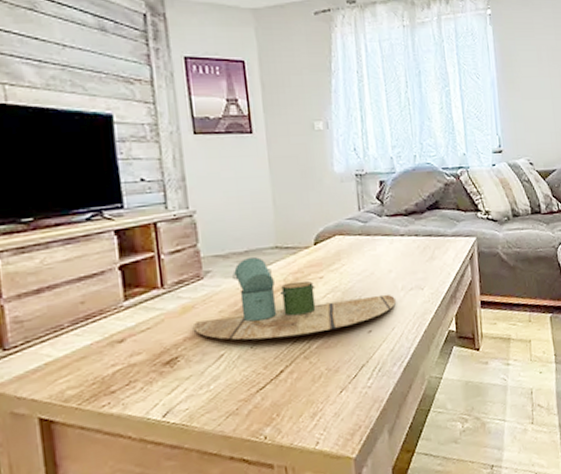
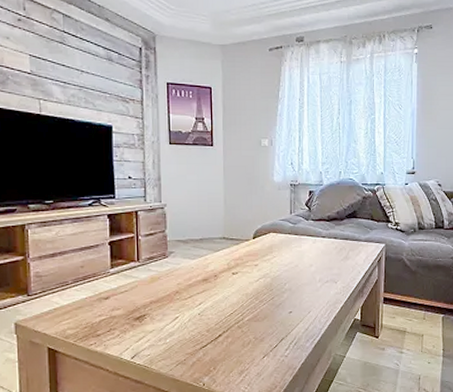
decorative tray: present [192,257,397,340] -> none [157,245,314,309]

